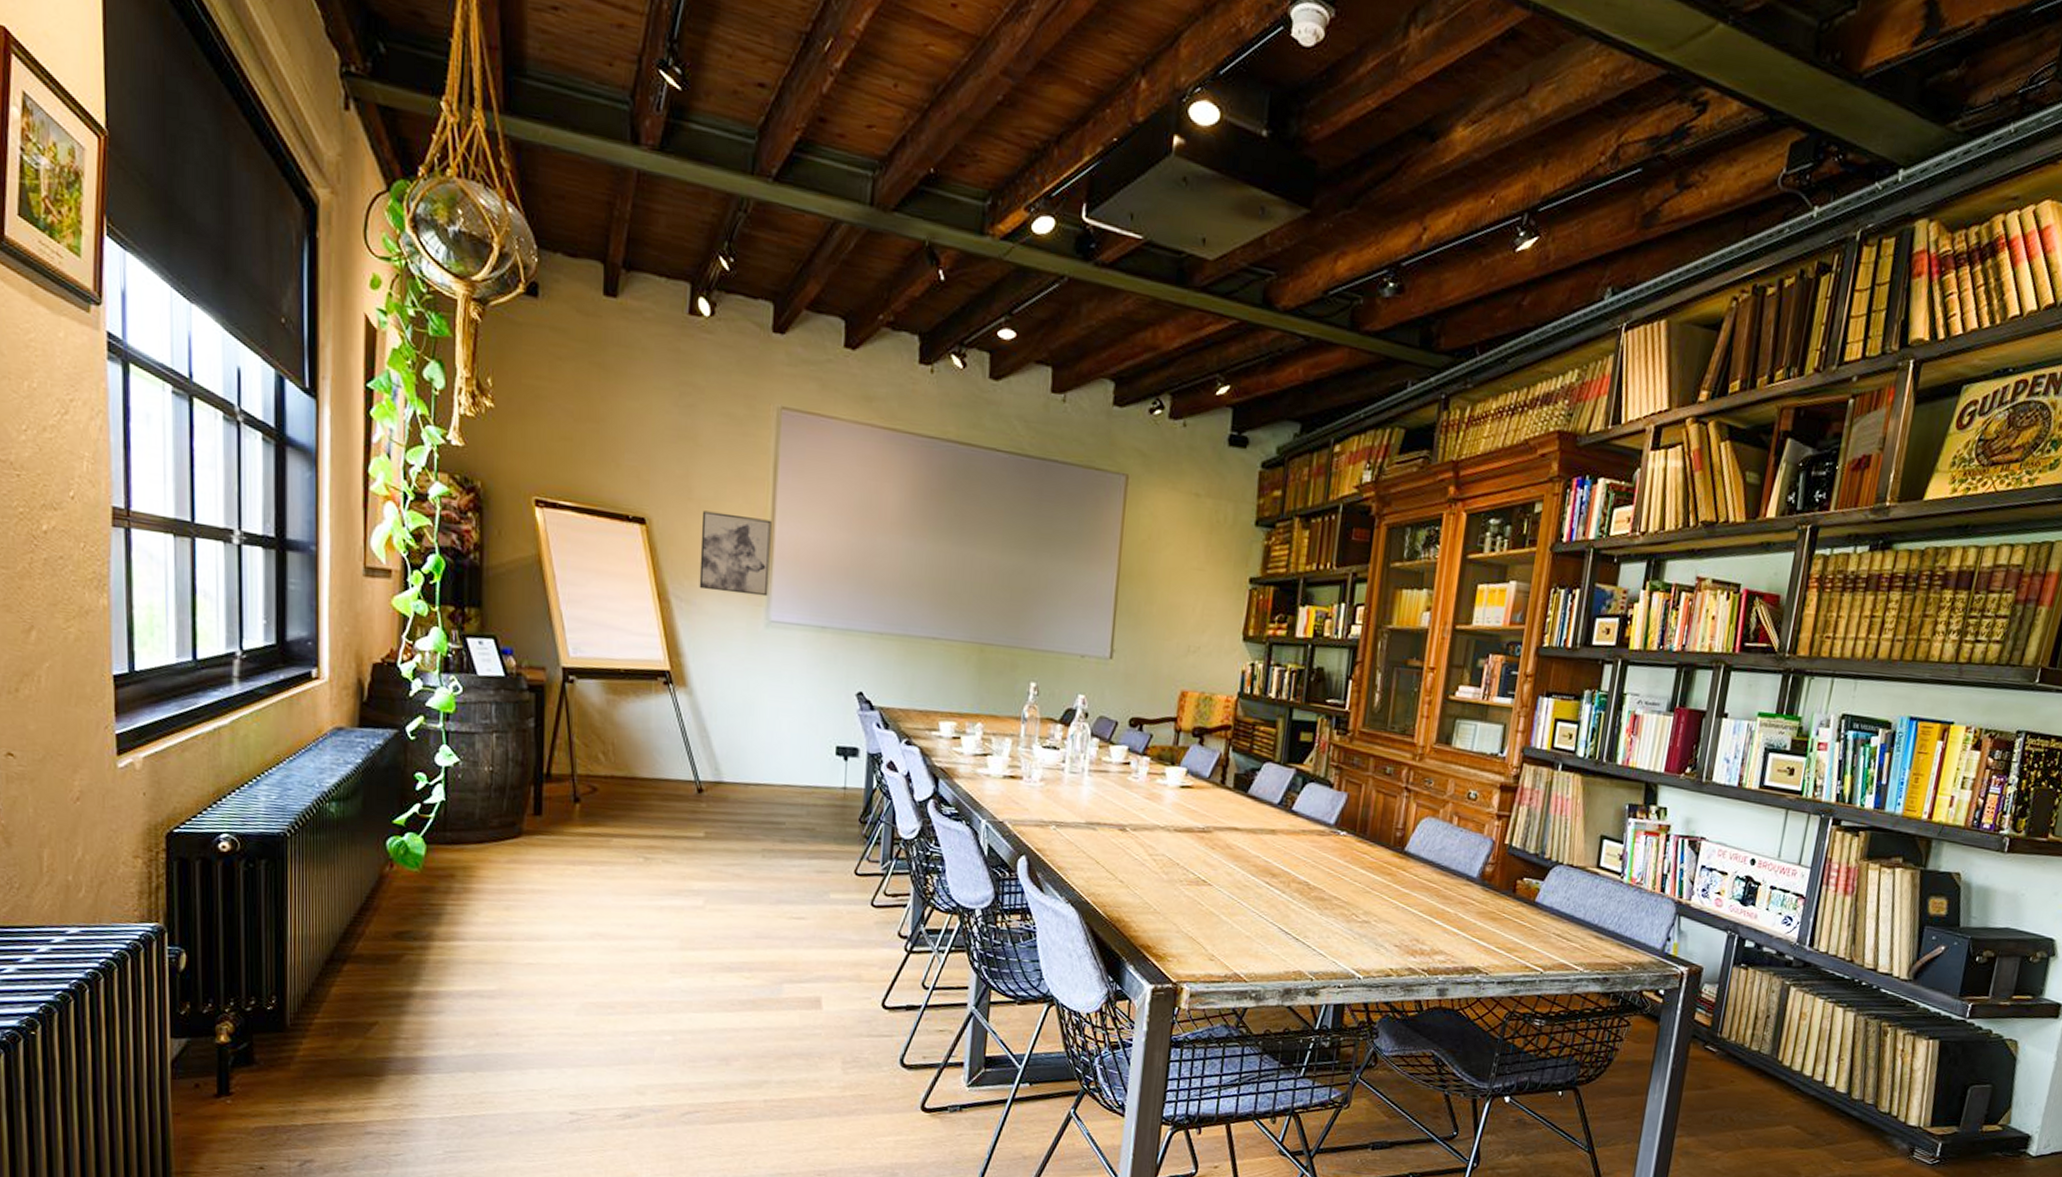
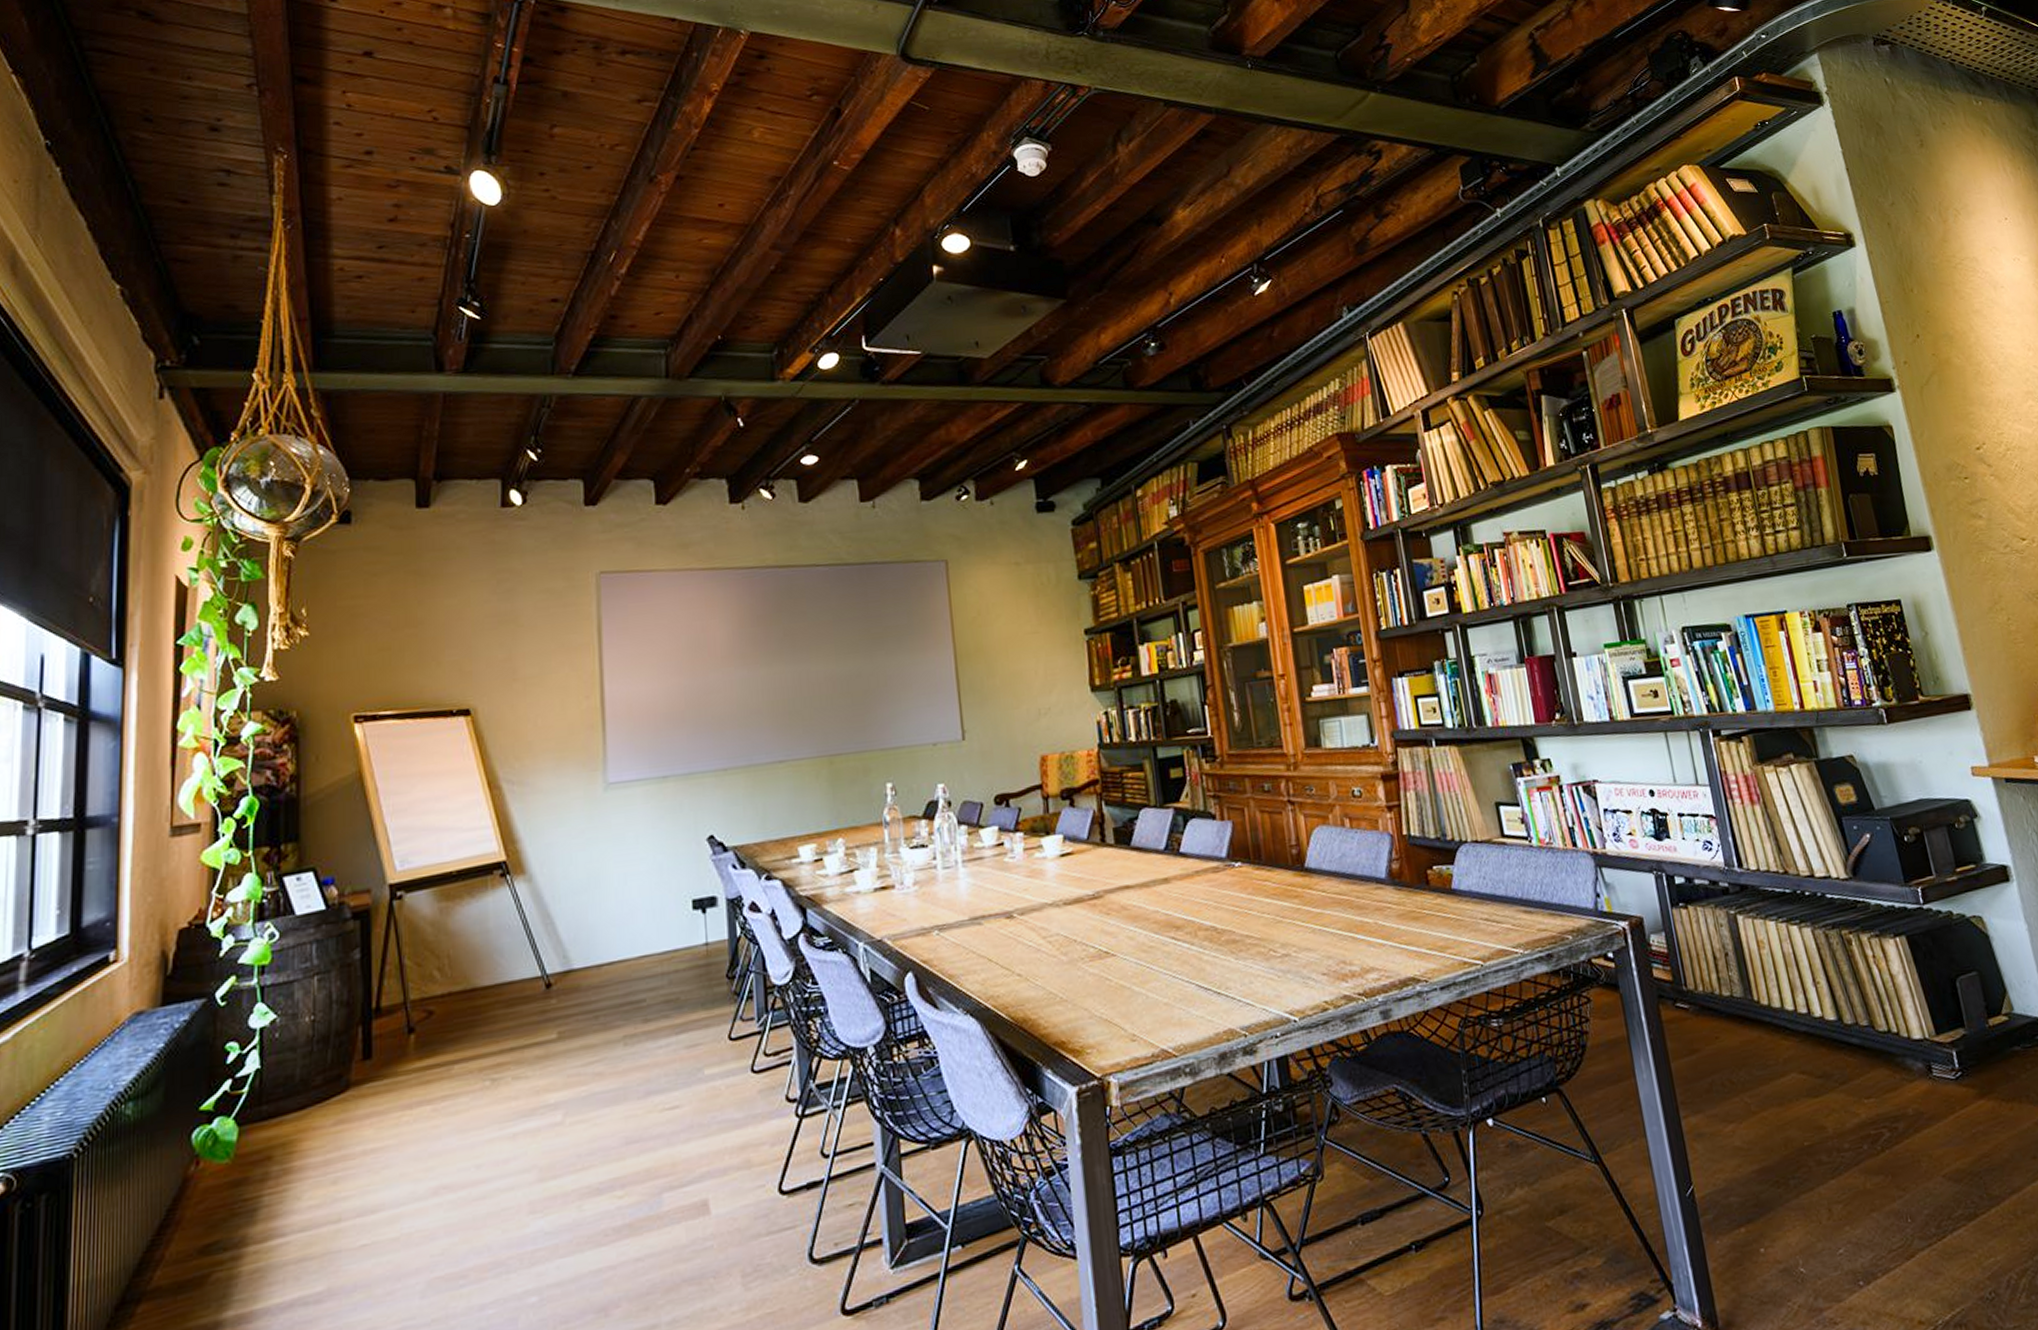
wall art: present [699,510,772,597] -> none [528,682,604,768]

